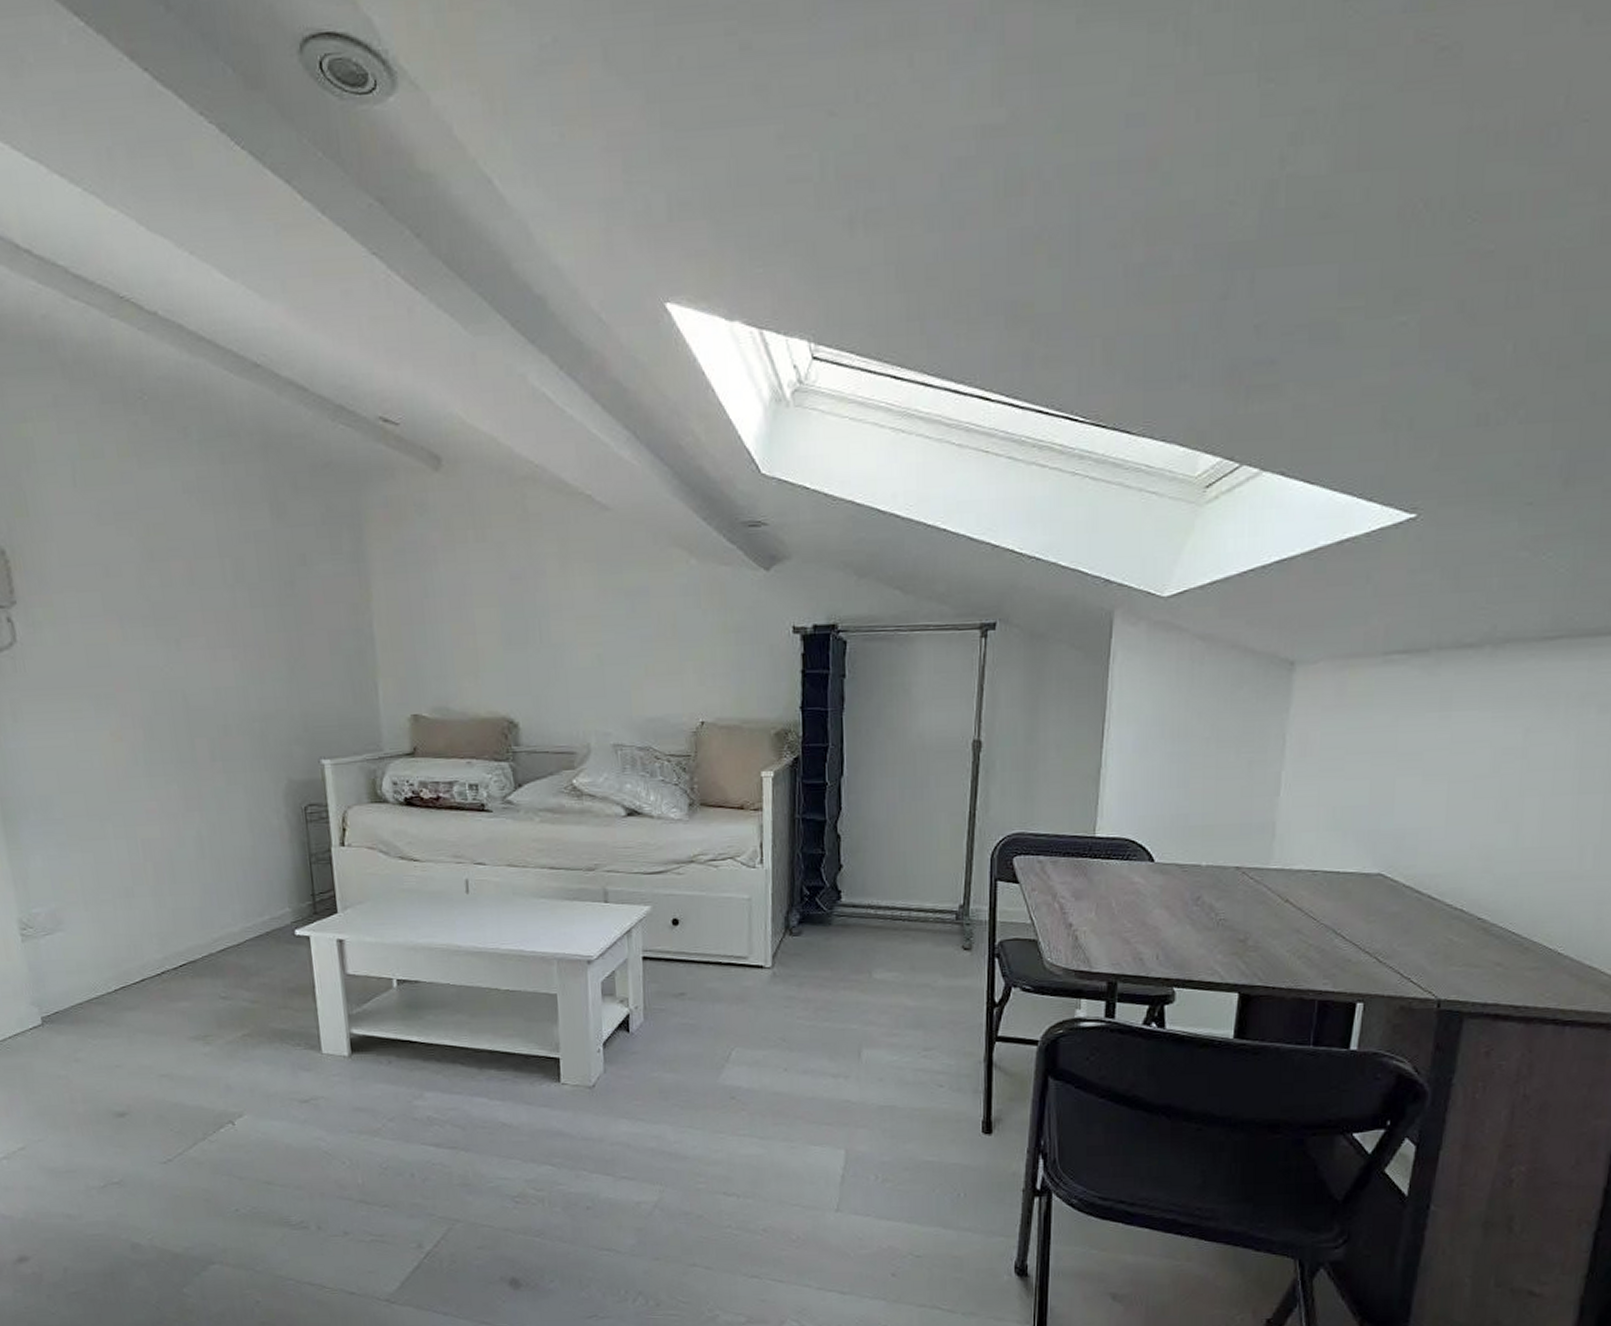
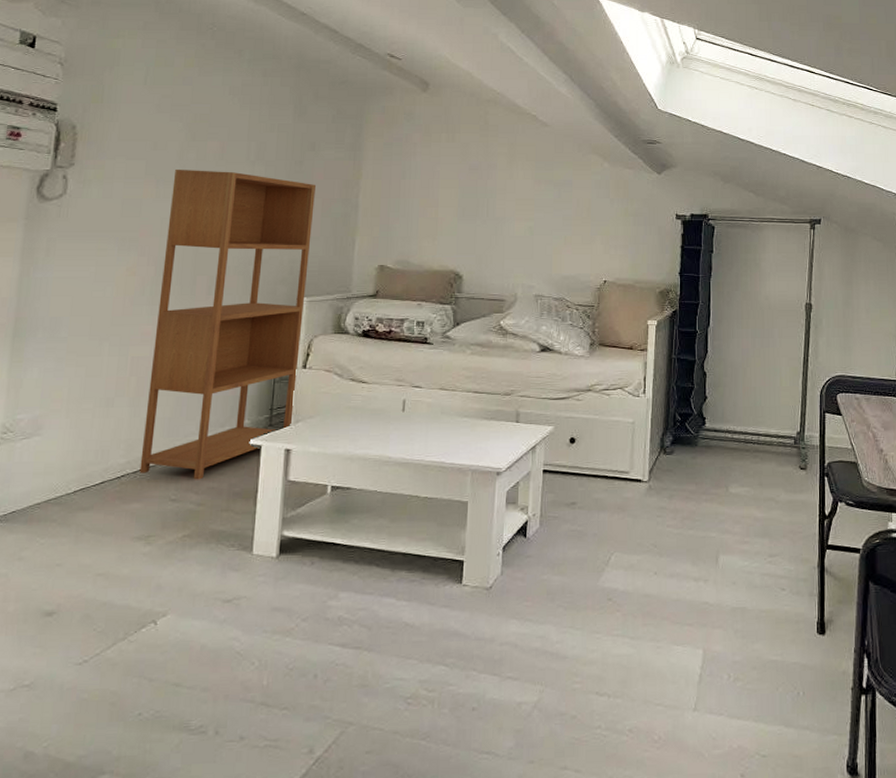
bookcase: none [139,600,340,976] -> present [139,170,316,480]

